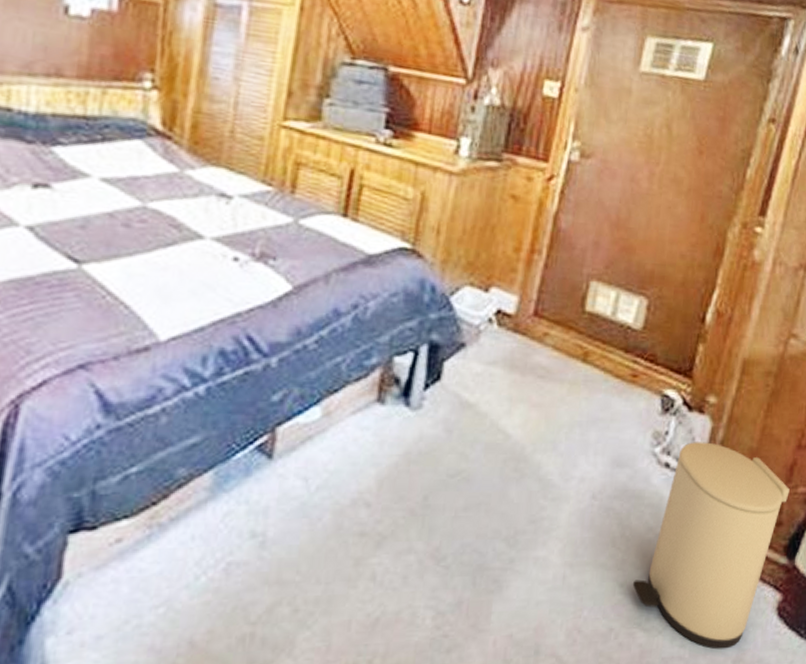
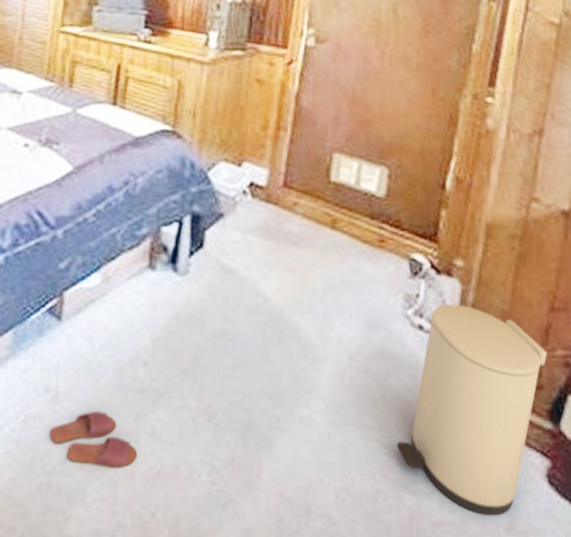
slippers: none [254,557,355,616] -> present [49,411,137,468]

